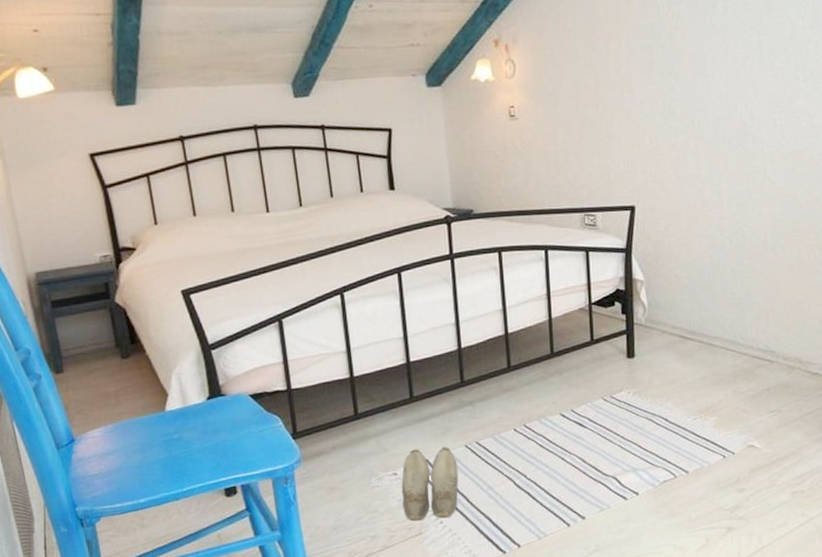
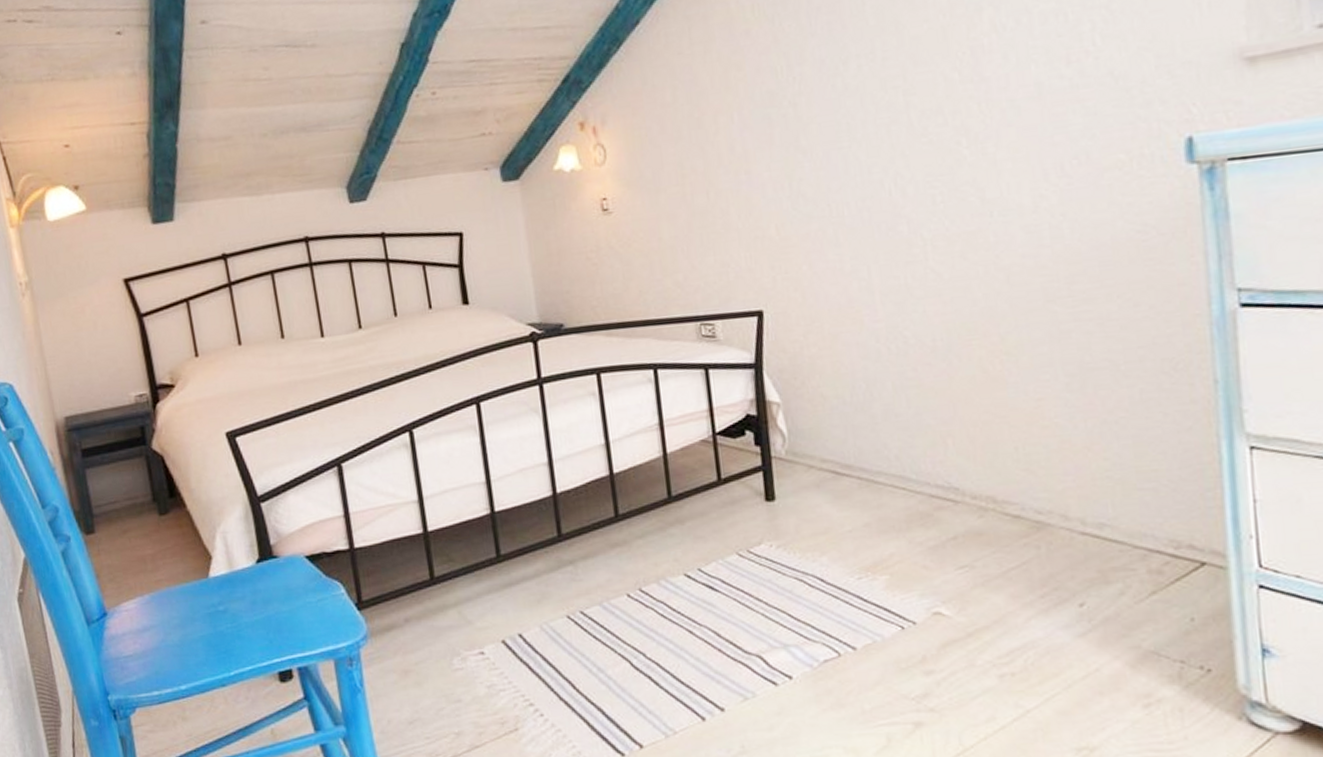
slippers: present [401,447,459,522] -> none [490,618,561,714]

